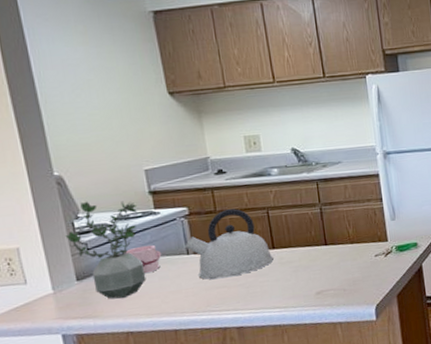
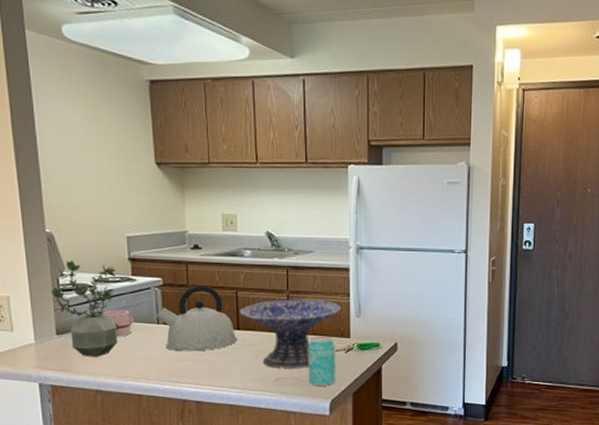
decorative bowl: none [272,208,376,281] -> present [239,299,341,368]
beverage can: none [347,243,378,294] -> present [308,337,335,386]

